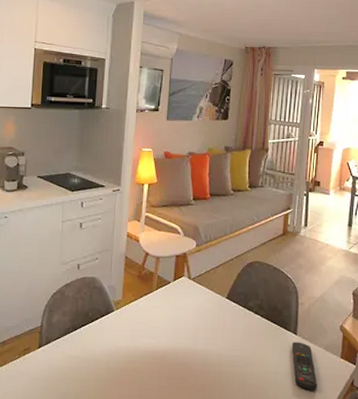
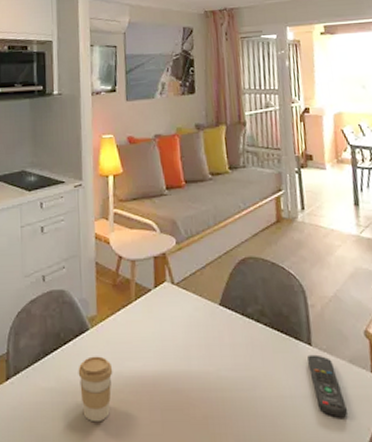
coffee cup: none [101,333,131,385] -> present [78,356,113,423]

